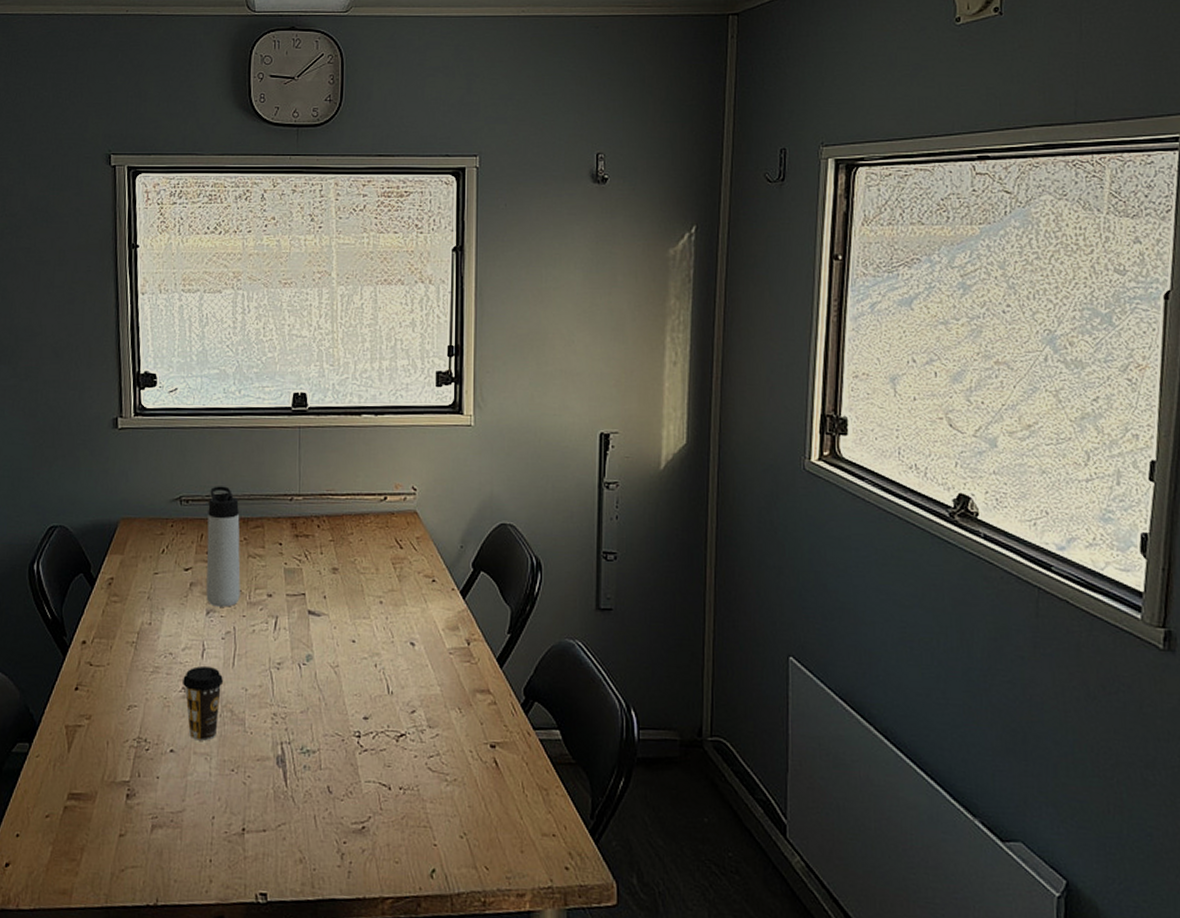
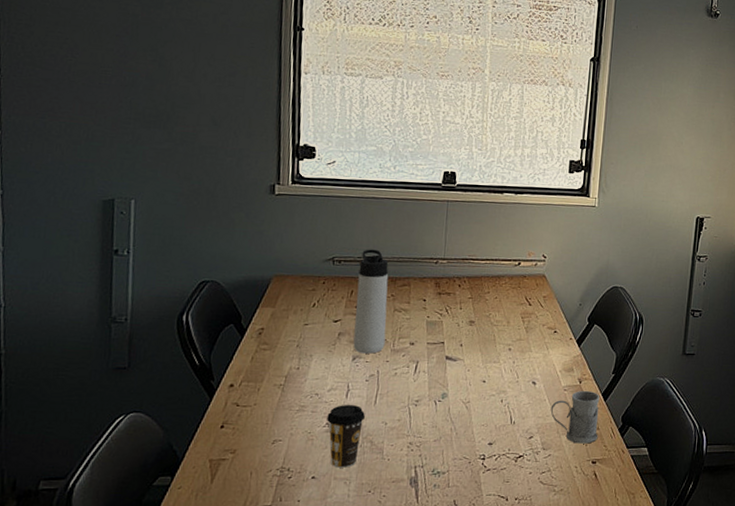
mug: none [434,654,496,722] -> present [550,390,600,444]

